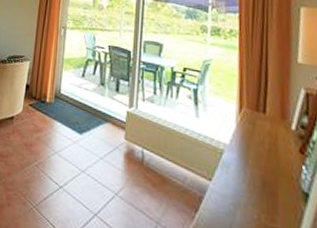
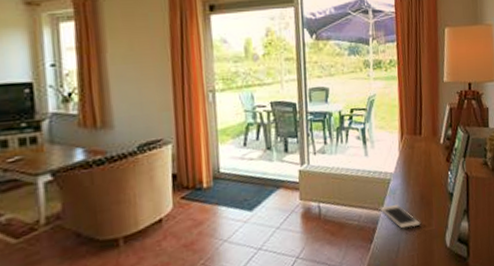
cell phone: none [208,176,261,216] -> present [379,204,421,229]

